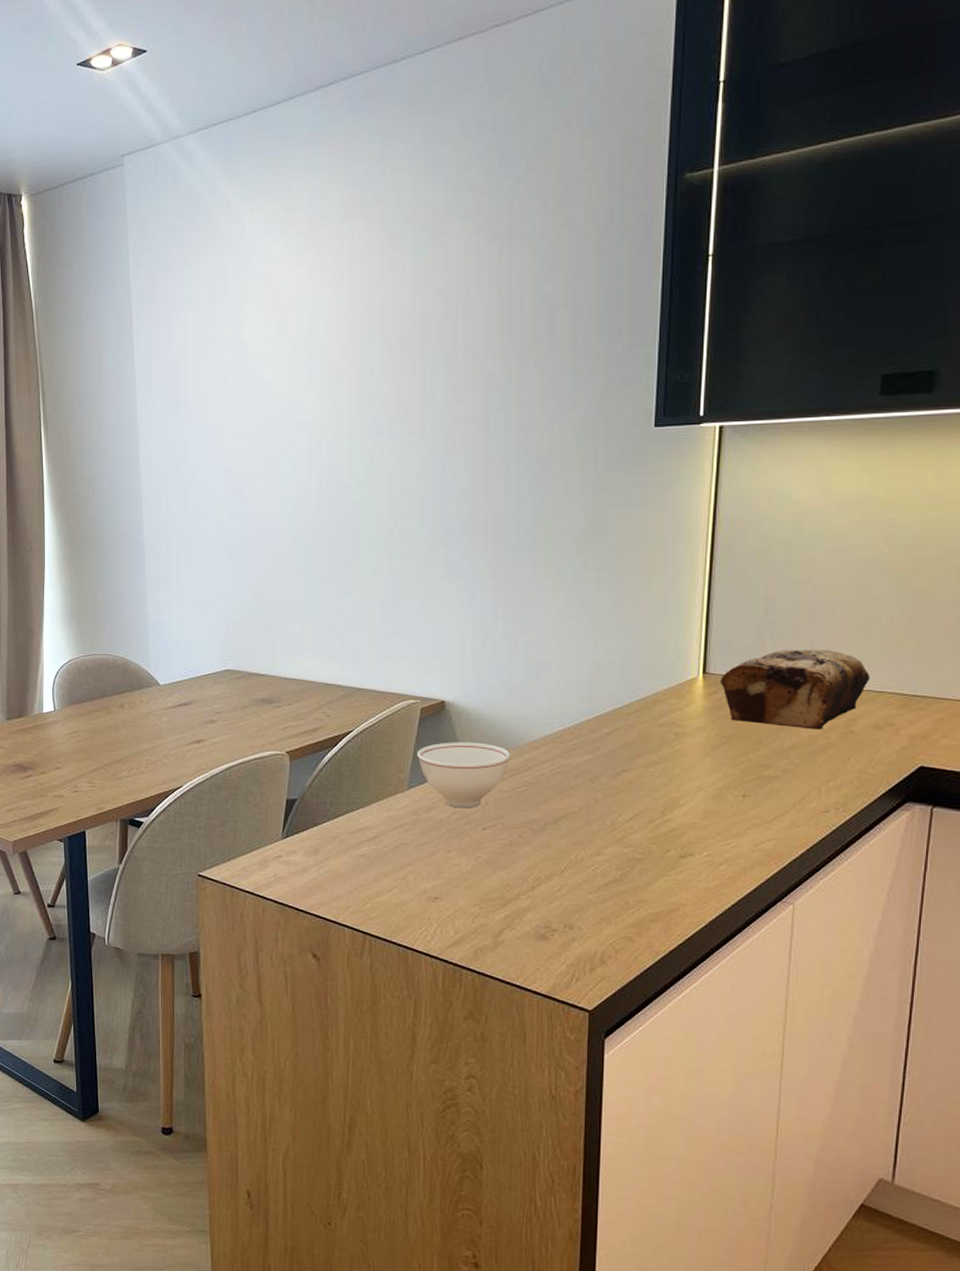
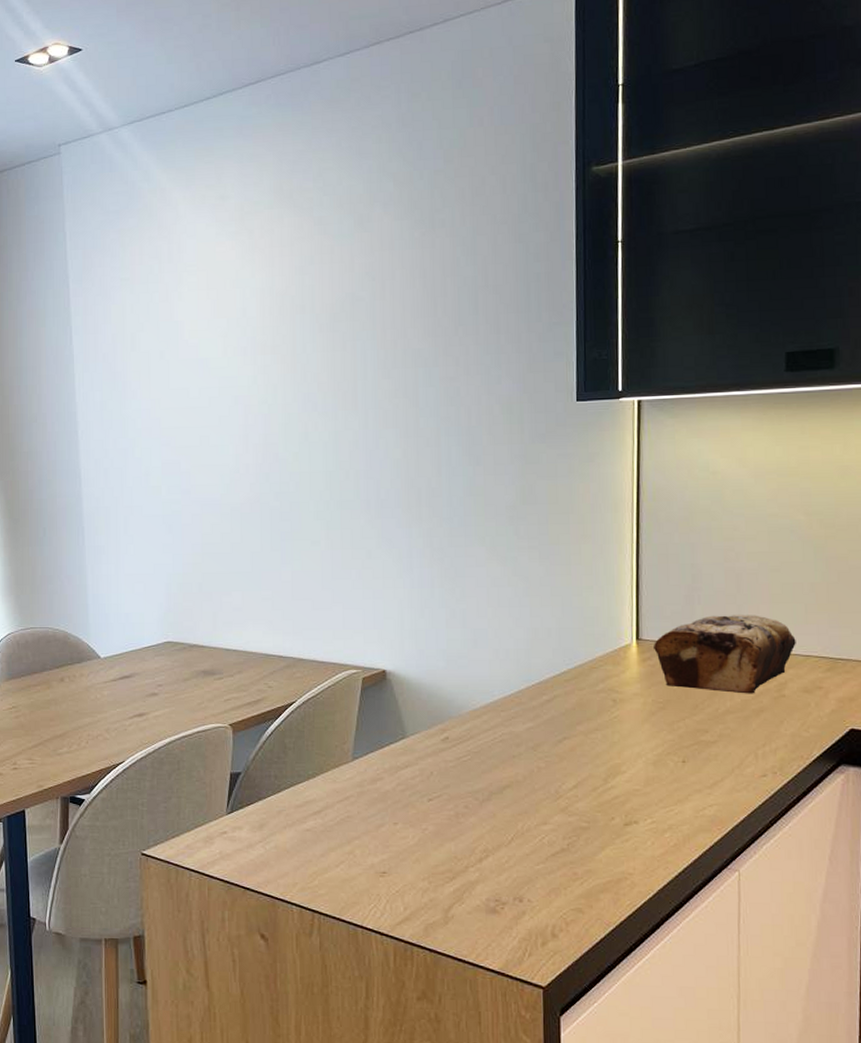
bowl: present [416,742,511,809] -> none [359,712,454,779]

